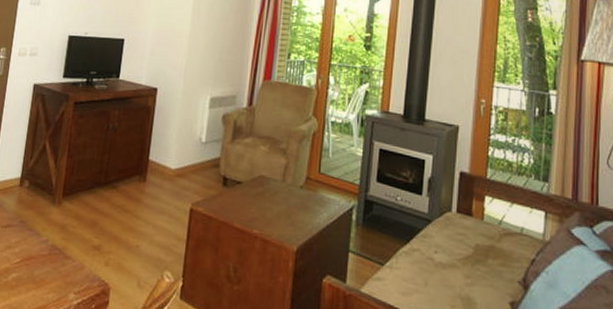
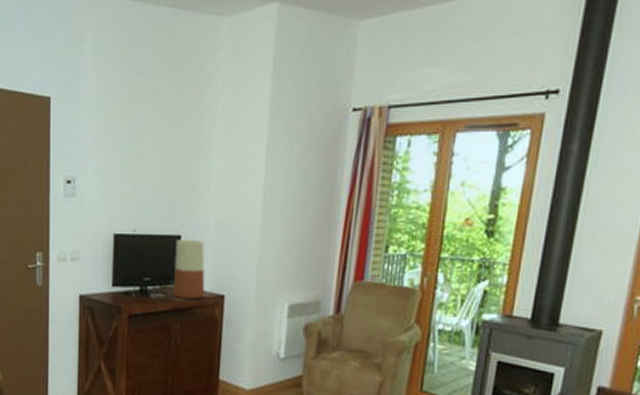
vase: none [114,42,143,91] -> present [173,240,205,300]

